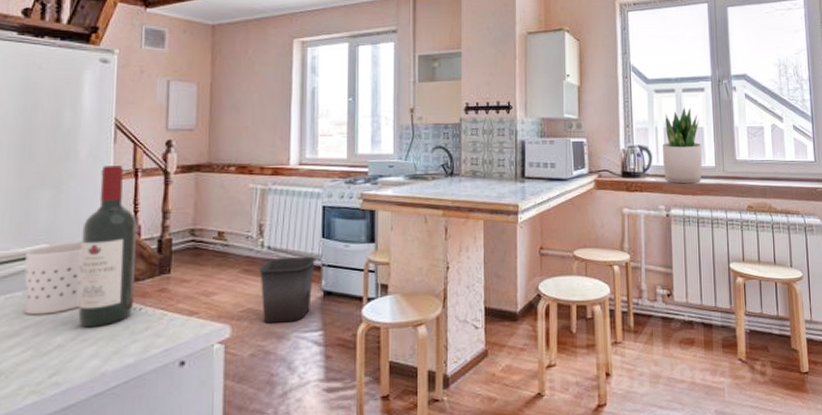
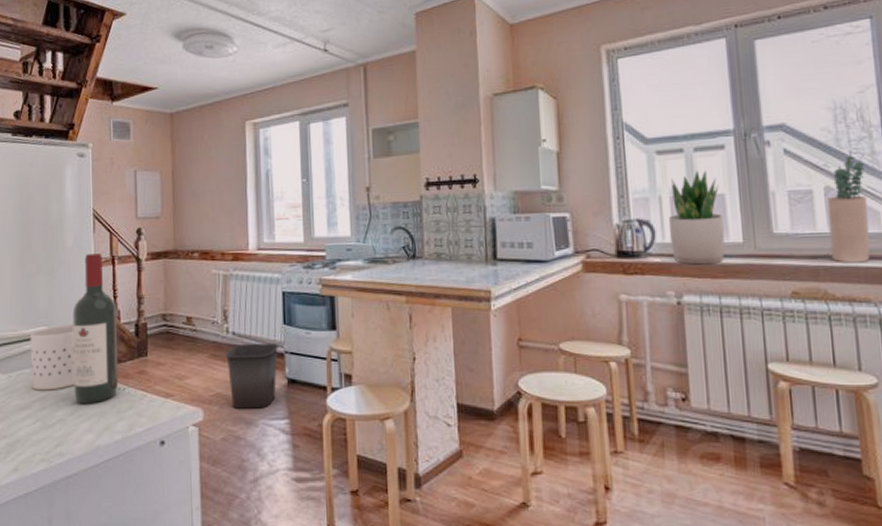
vase: none [772,98,800,184] -> present [826,152,871,263]

